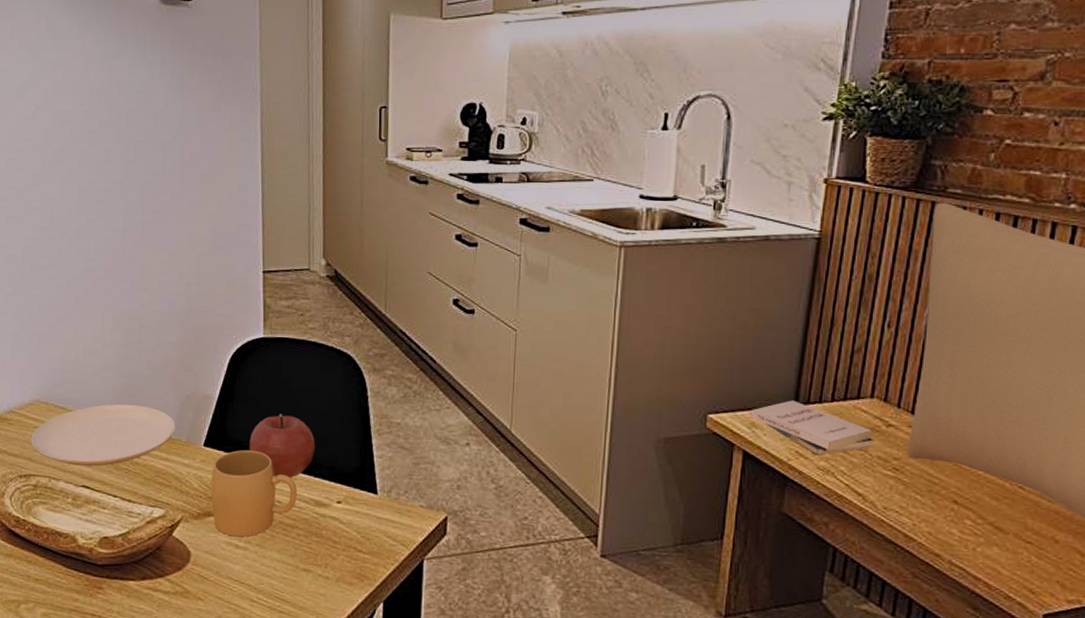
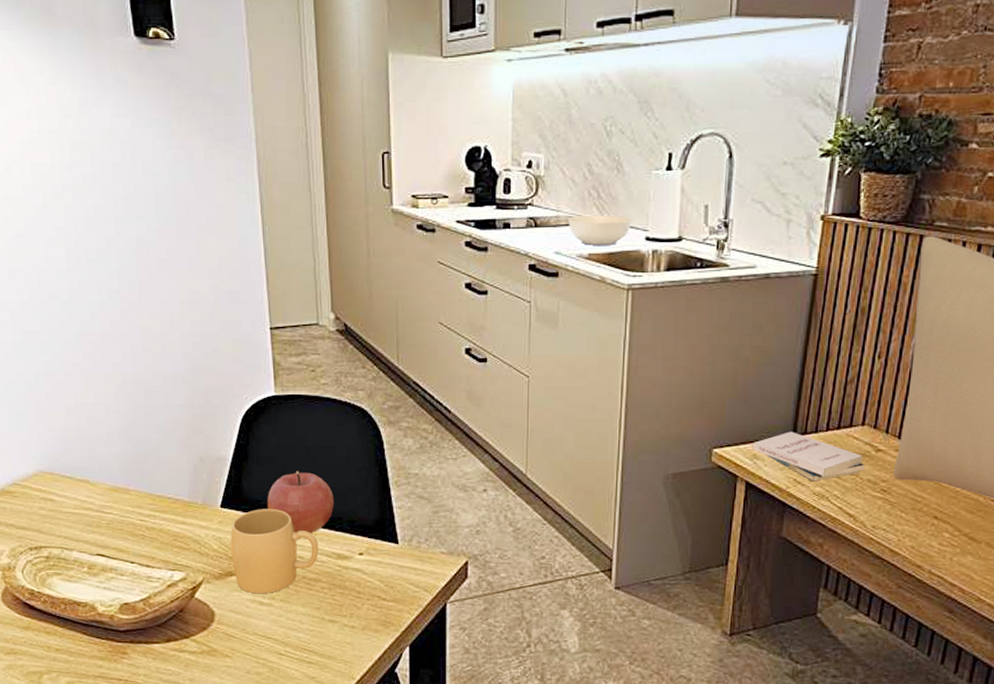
plate: present [31,404,176,466] -> none [38,469,190,535]
bowl: none [560,171,626,202] -> present [567,215,632,245]

